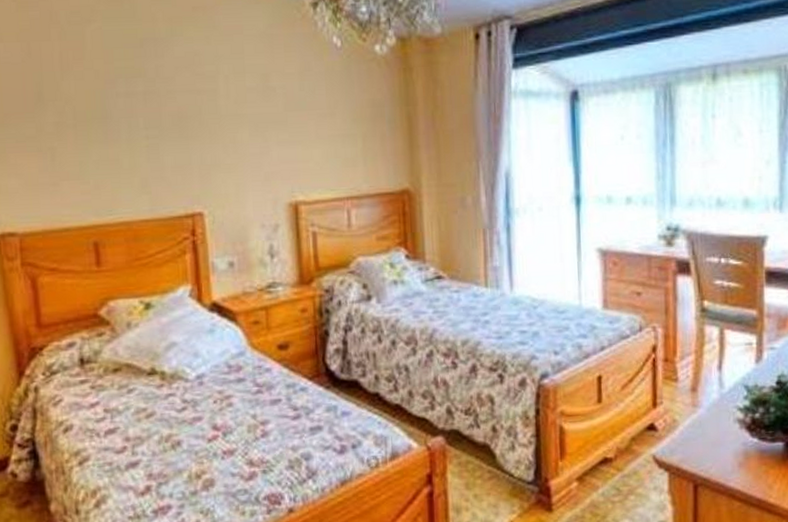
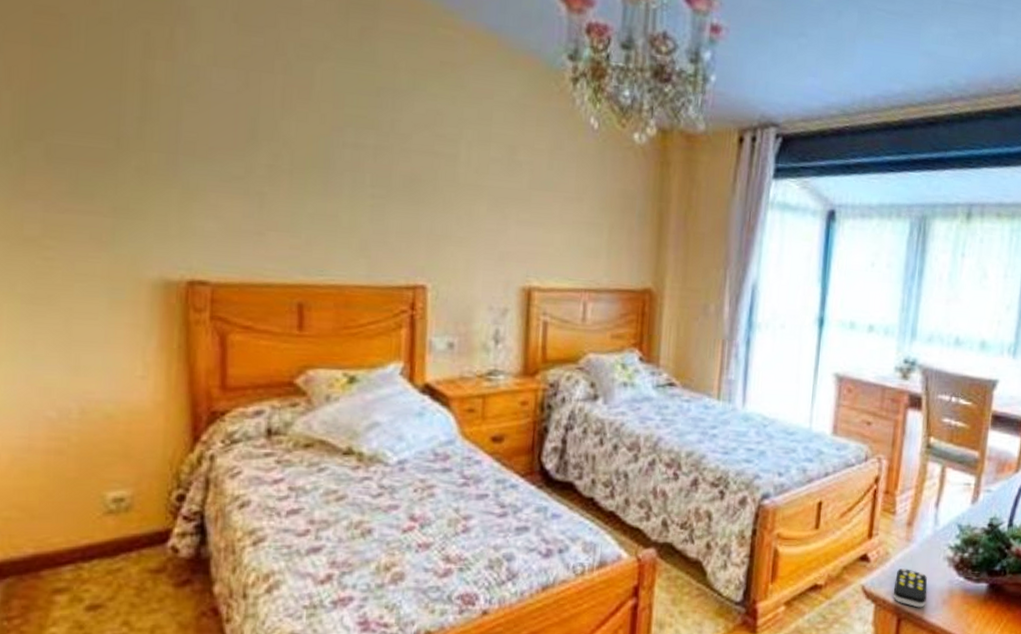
remote control: none [686,434,721,473] -> present [893,567,928,608]

